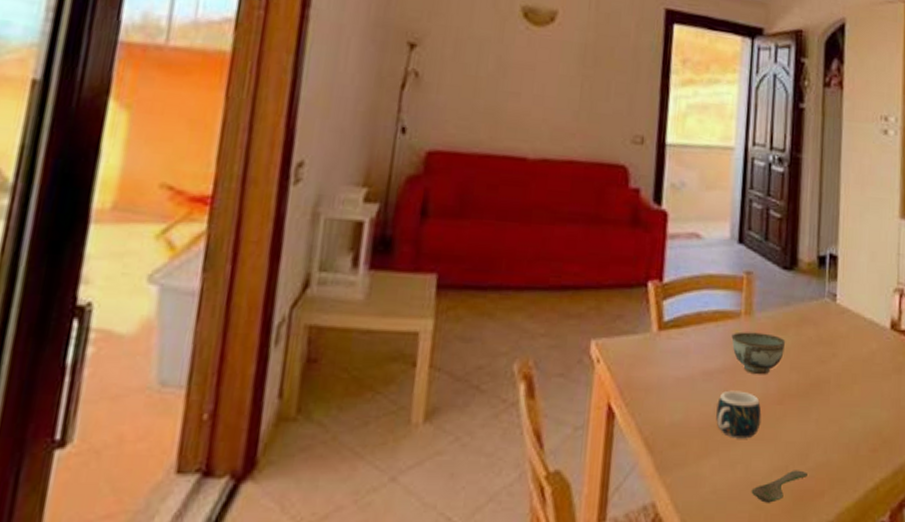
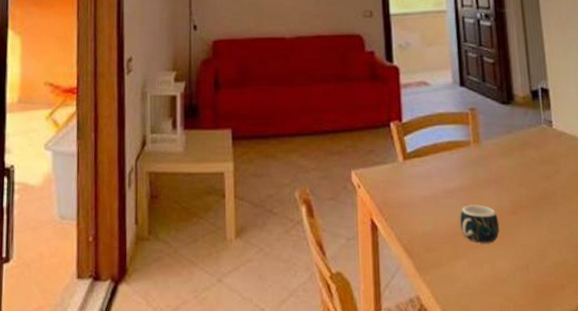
bowl: present [731,332,786,374] -> none [465,157,512,190]
spoon: present [751,470,807,503] -> none [499,268,547,296]

